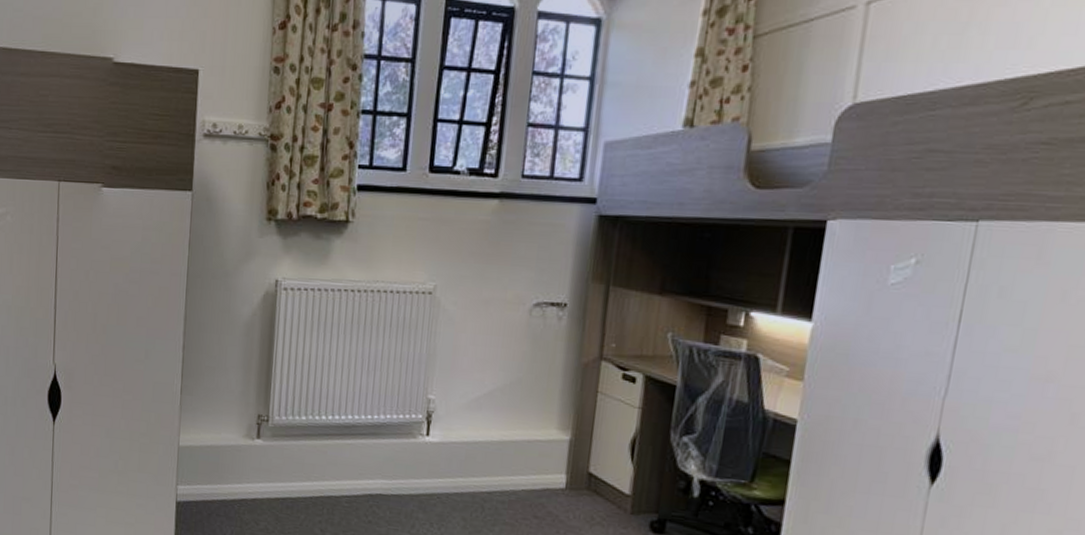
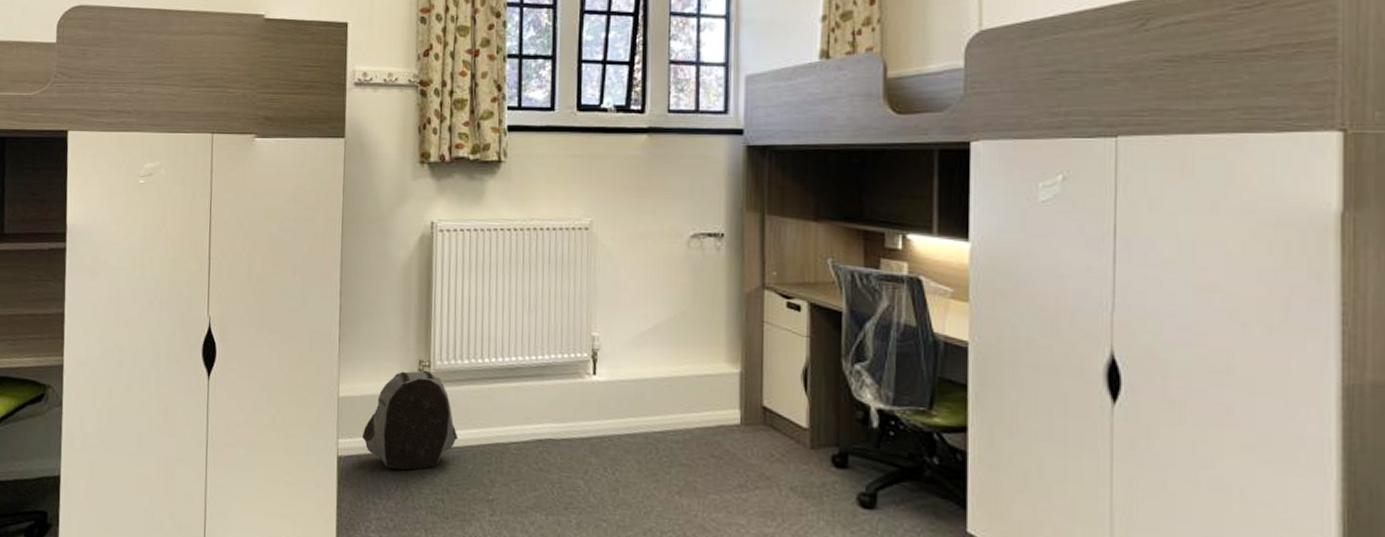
backpack: none [200,424,293,517] -> present [361,370,459,470]

